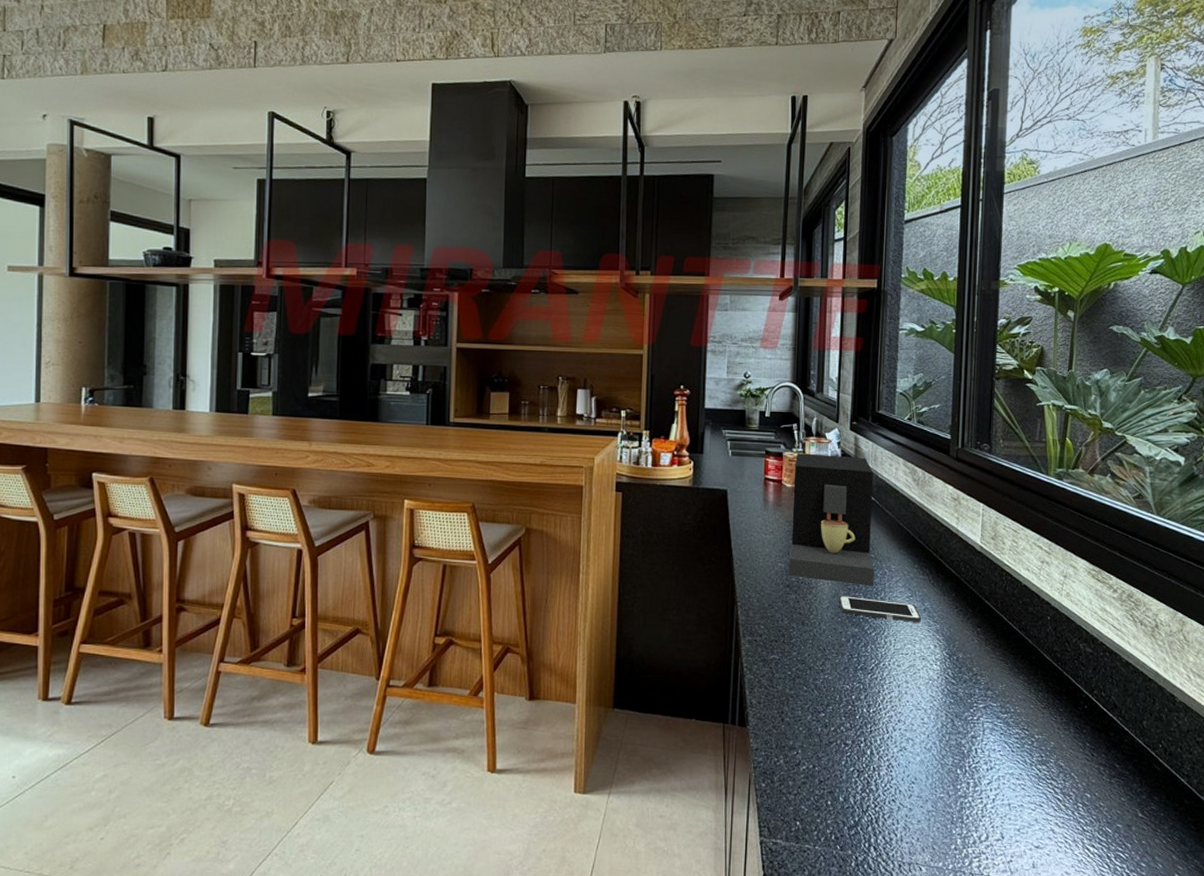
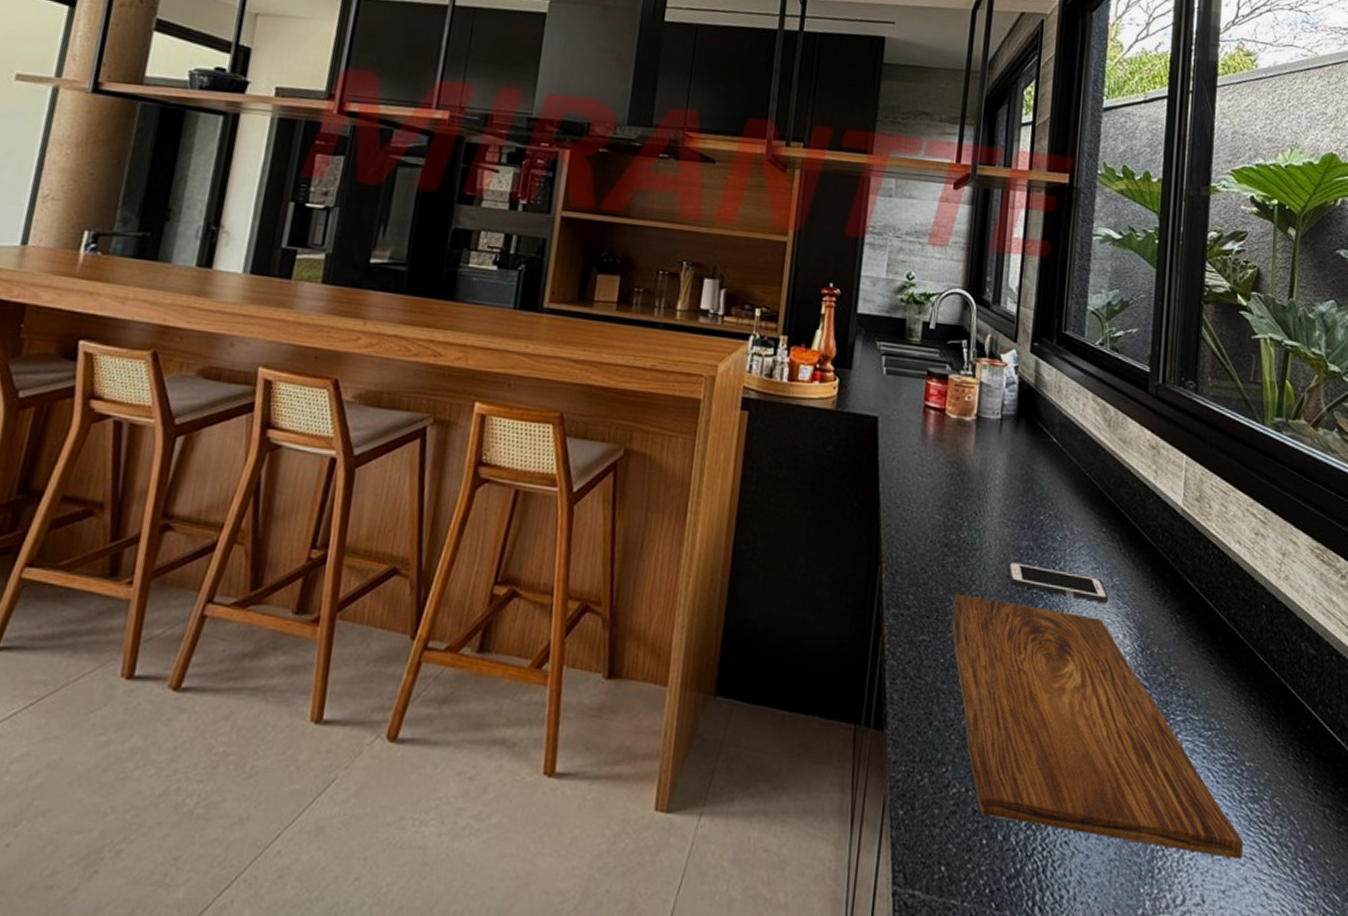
coffee maker: present [788,453,875,587] -> none [947,376,1056,553]
cutting board: none [796,622,1033,806] -> present [951,593,1243,859]

